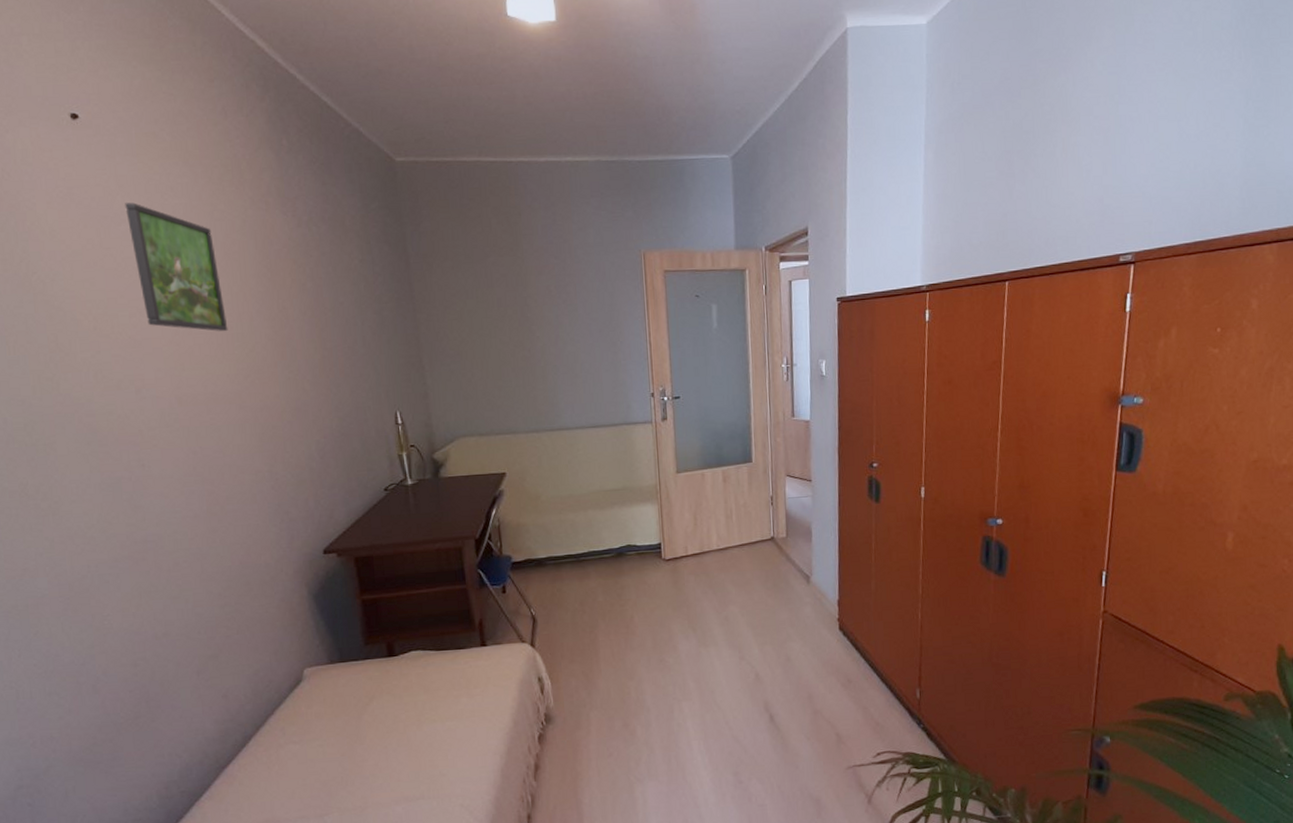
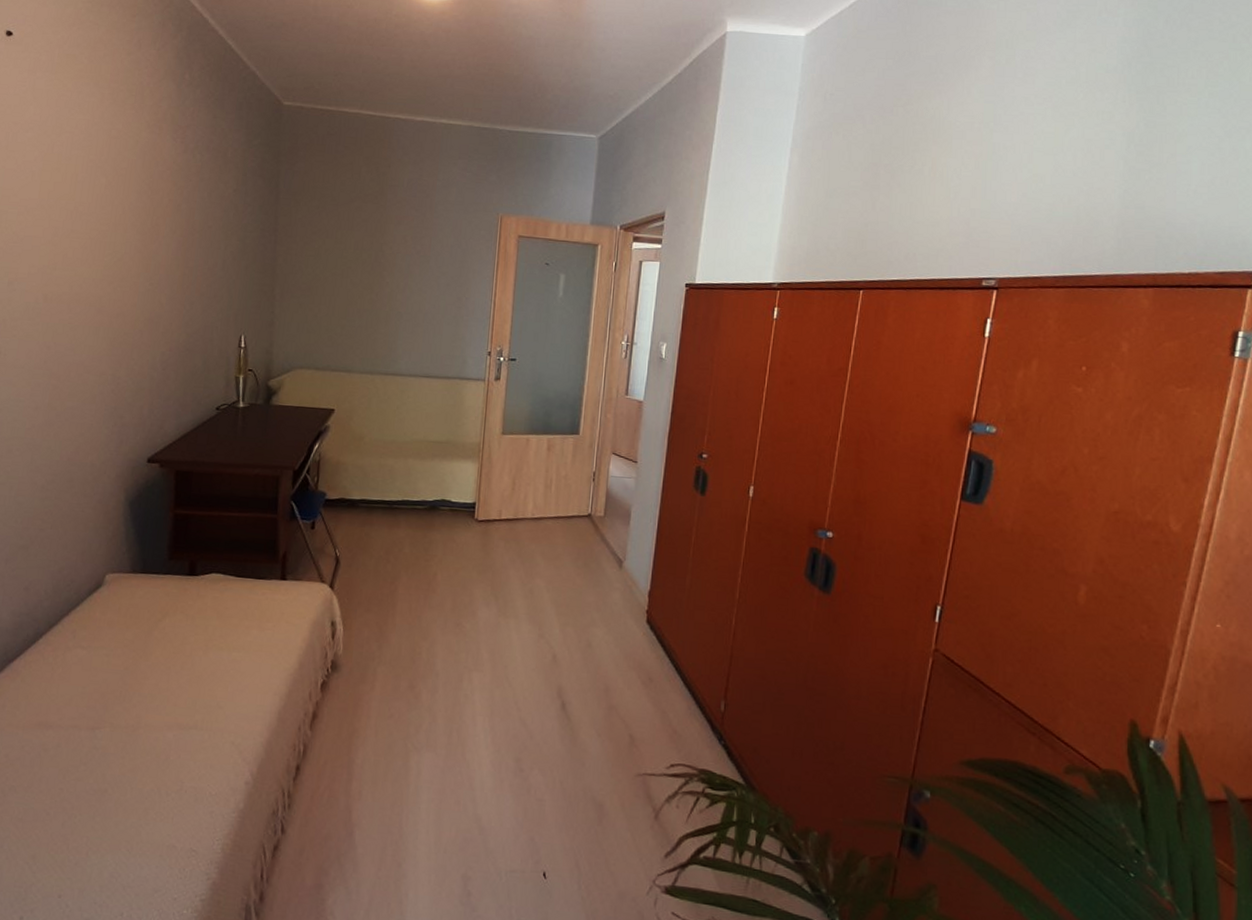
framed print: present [125,202,228,332] -> none [32,113,106,240]

